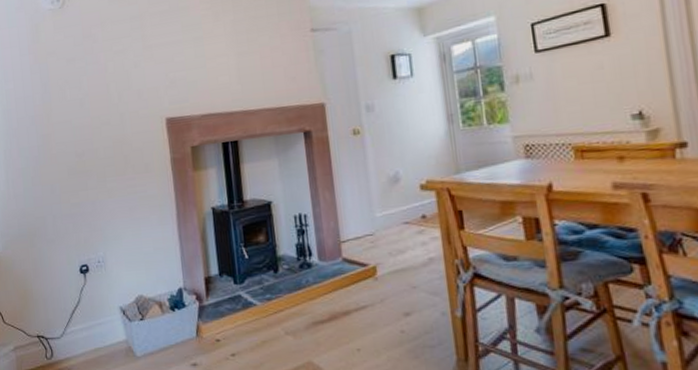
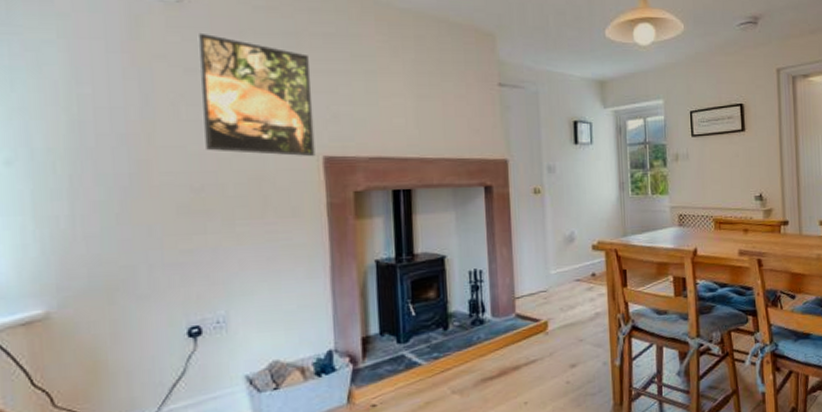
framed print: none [74,29,160,123] -> present [197,32,315,157]

